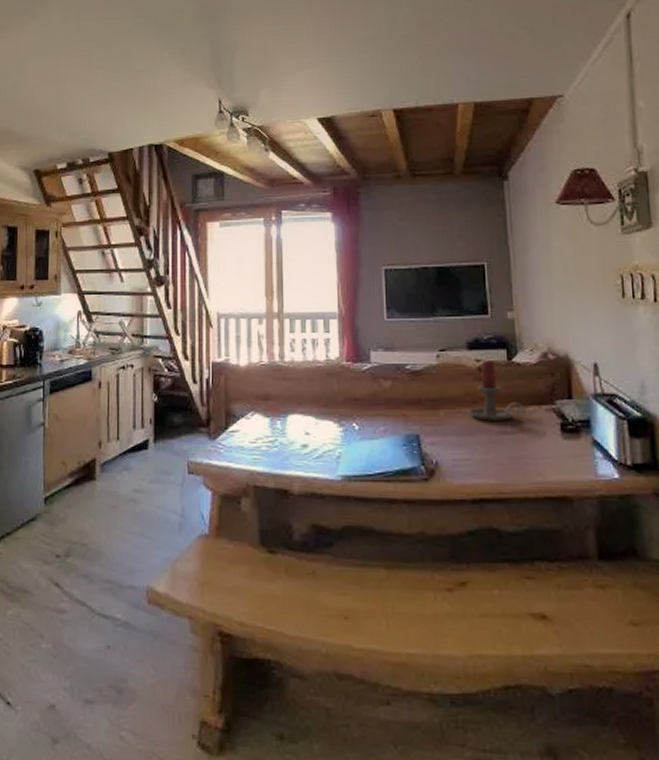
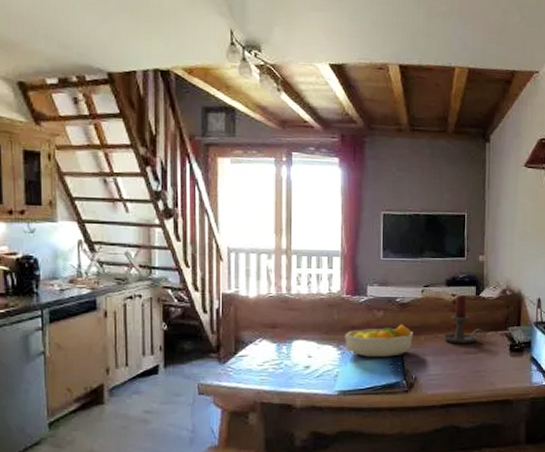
fruit bowl: none [347,396,430,436] -> present [345,324,413,357]

